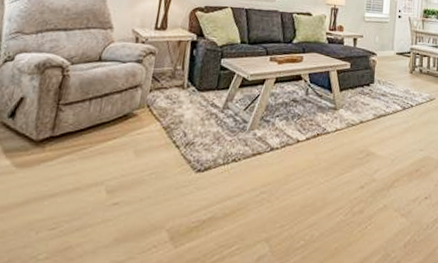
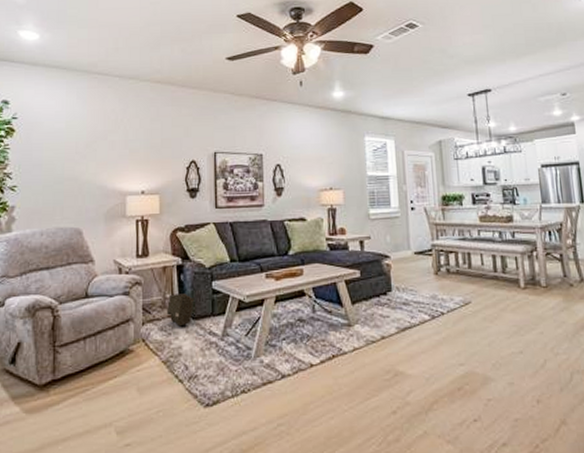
rock: none [174,66,203,97] -> present [166,293,195,327]

